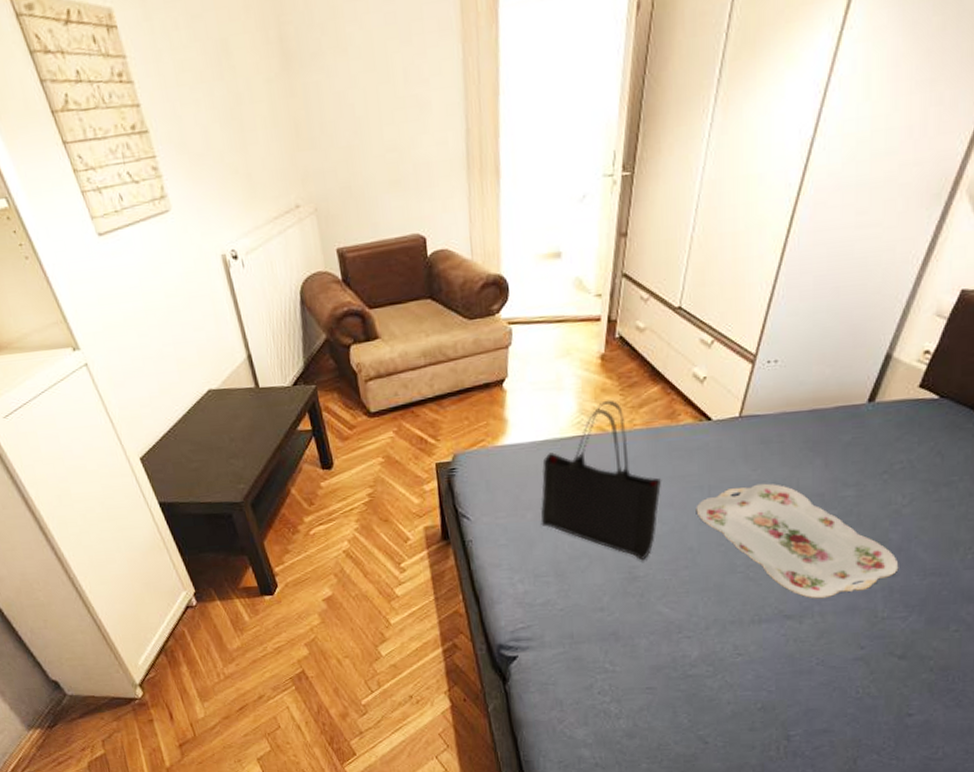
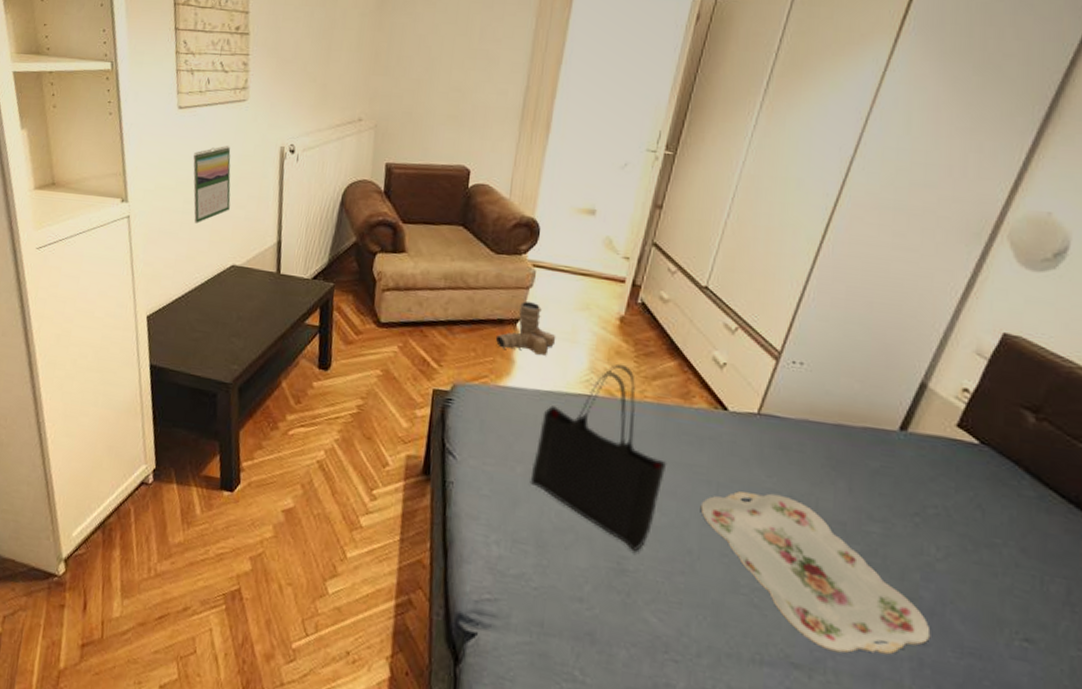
calendar: none [132,266,188,356] -> present [193,146,231,223]
boots: none [484,360,543,411] -> present [495,301,556,356]

